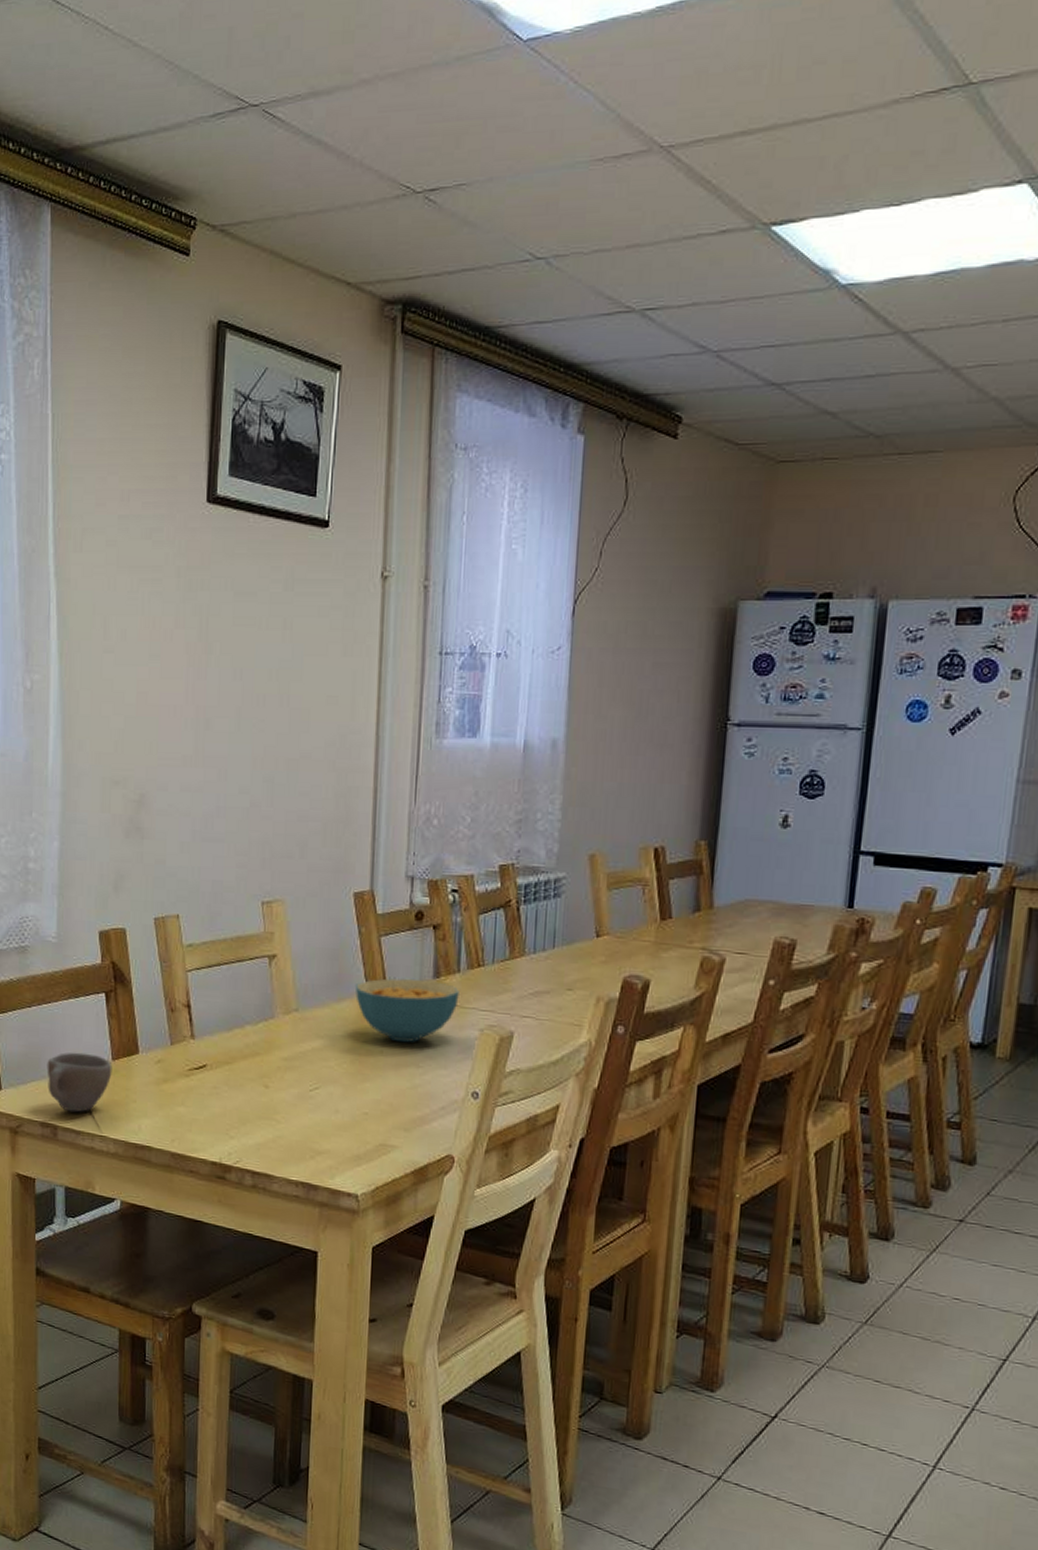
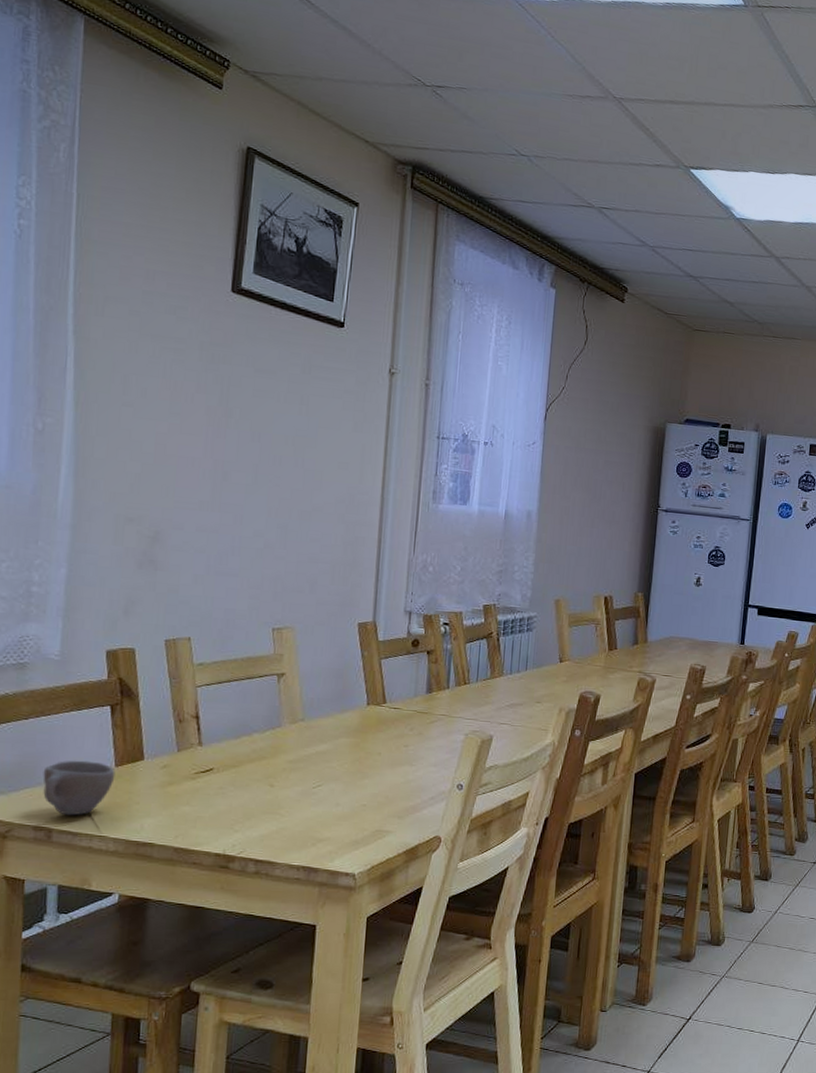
cereal bowl: present [355,978,459,1043] -> none [357,693,448,746]

